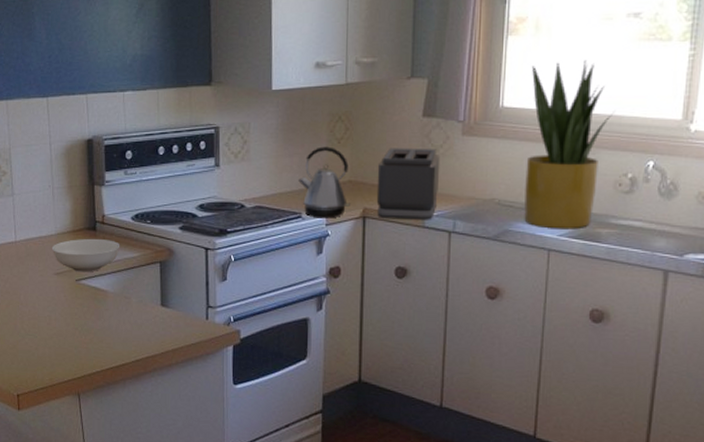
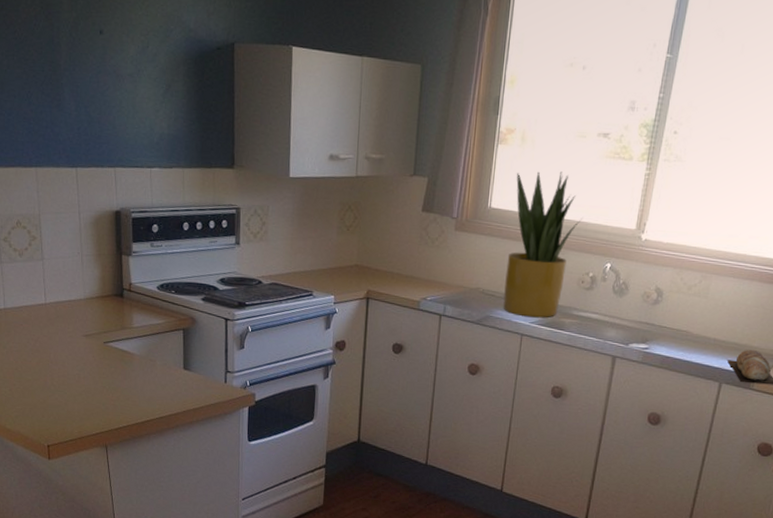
bowl: present [51,238,120,273] -> none [80,304,146,336]
kettle: present [298,146,350,219] -> none [311,232,356,298]
toaster: present [376,148,441,221] -> none [379,237,436,305]

